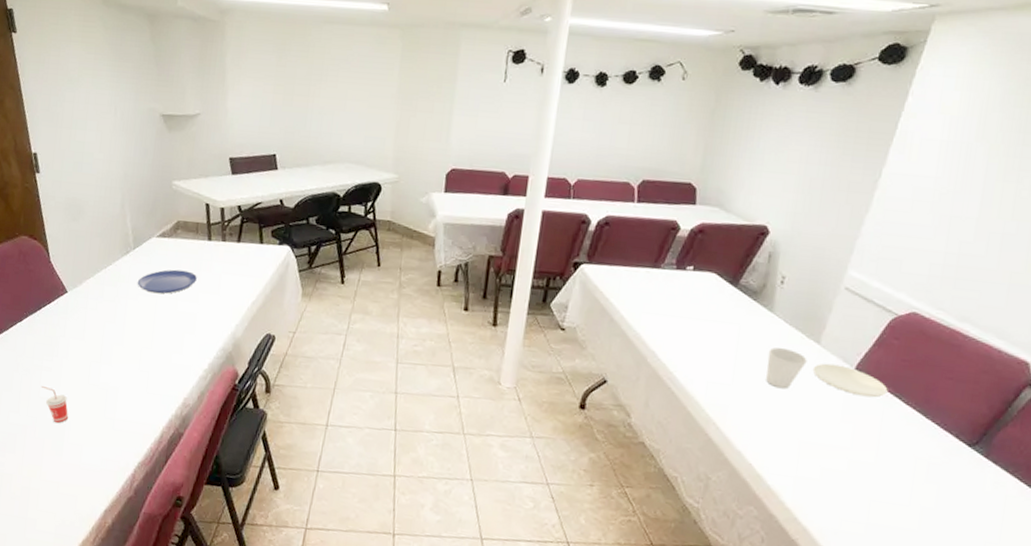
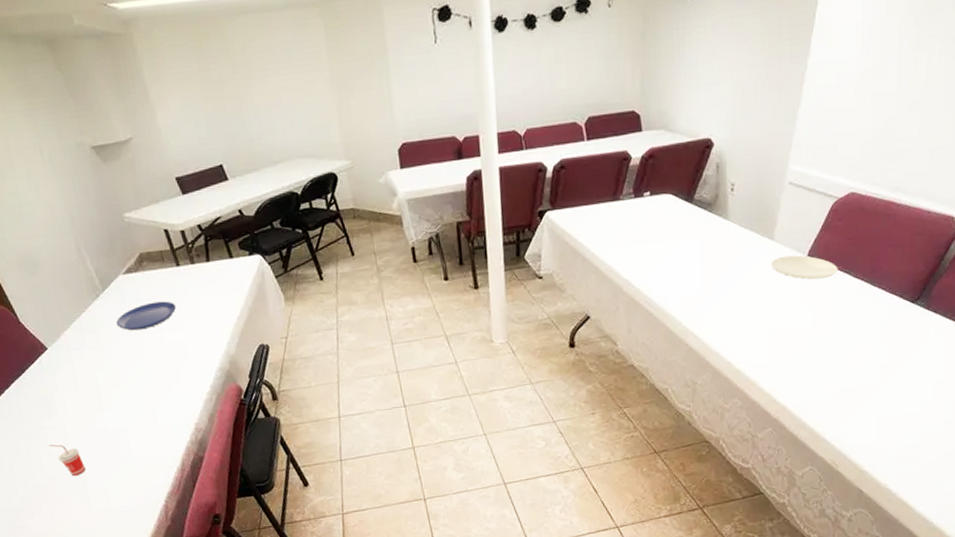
cup: present [766,347,807,389] -> none [730,251,765,289]

